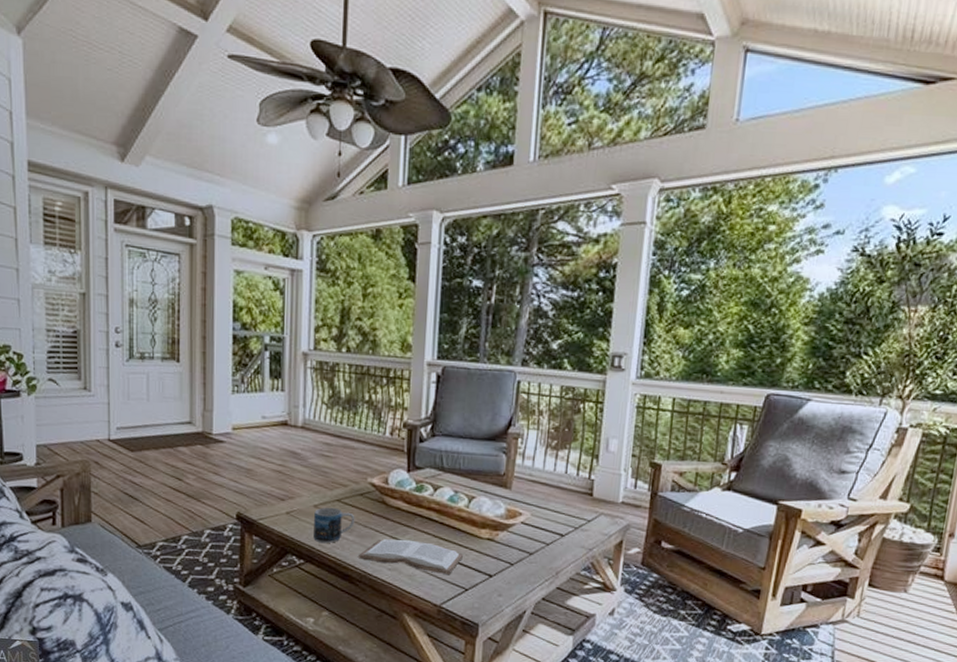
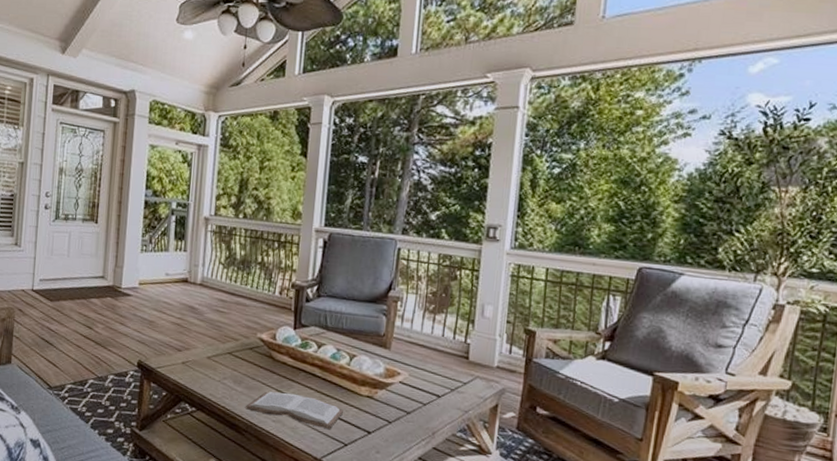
mug: present [314,507,355,544] -> none [205,359,244,394]

